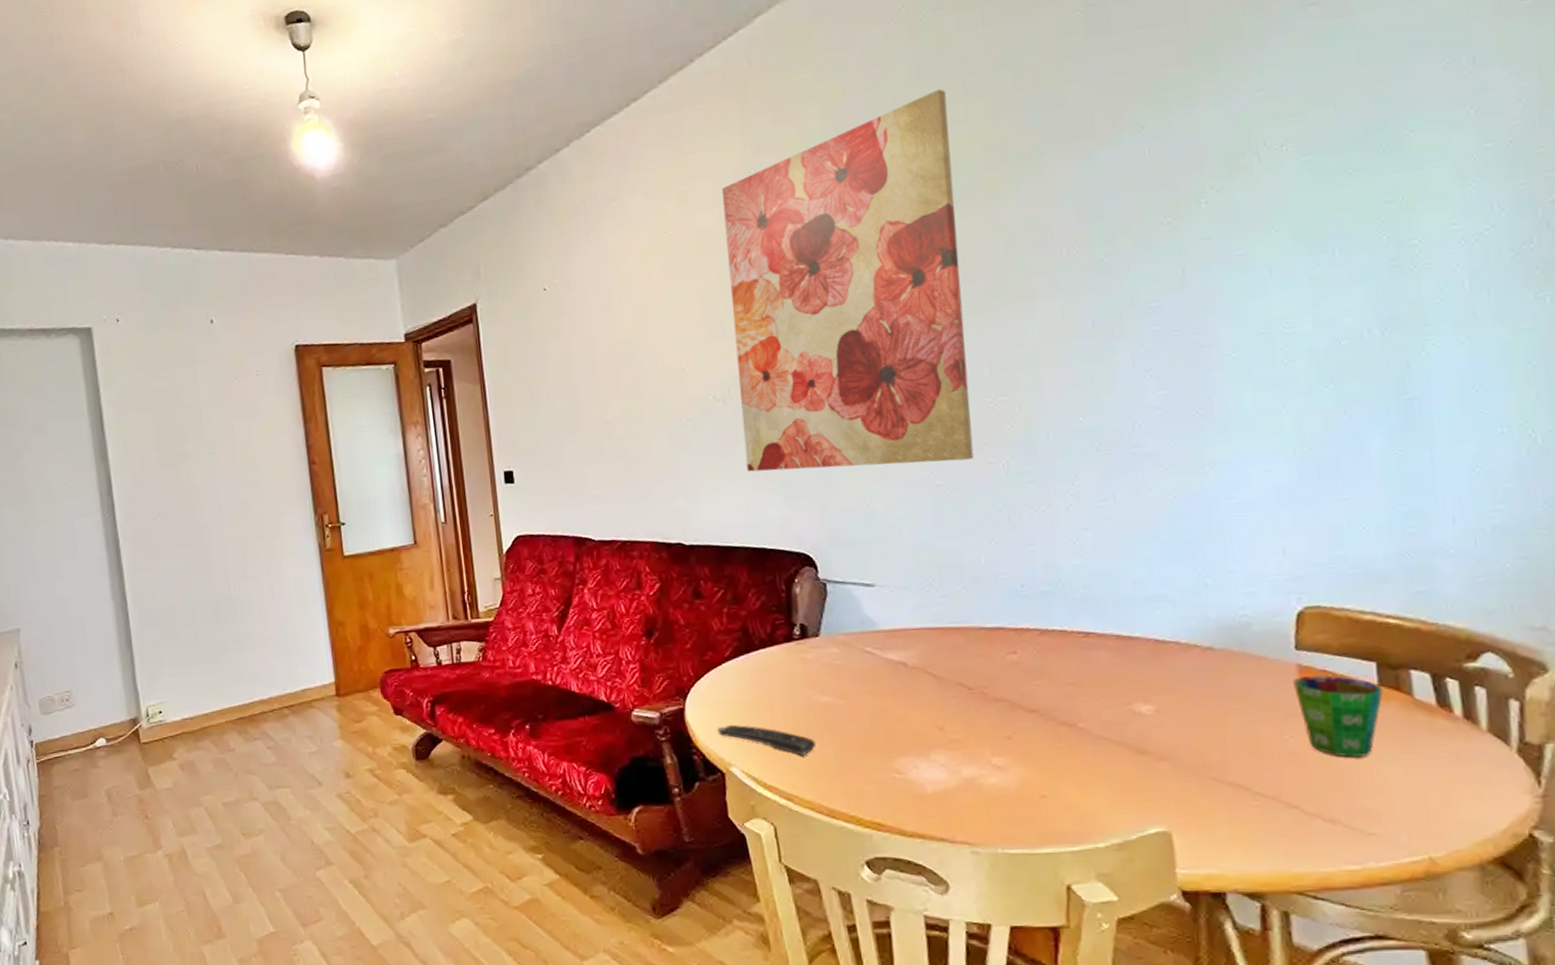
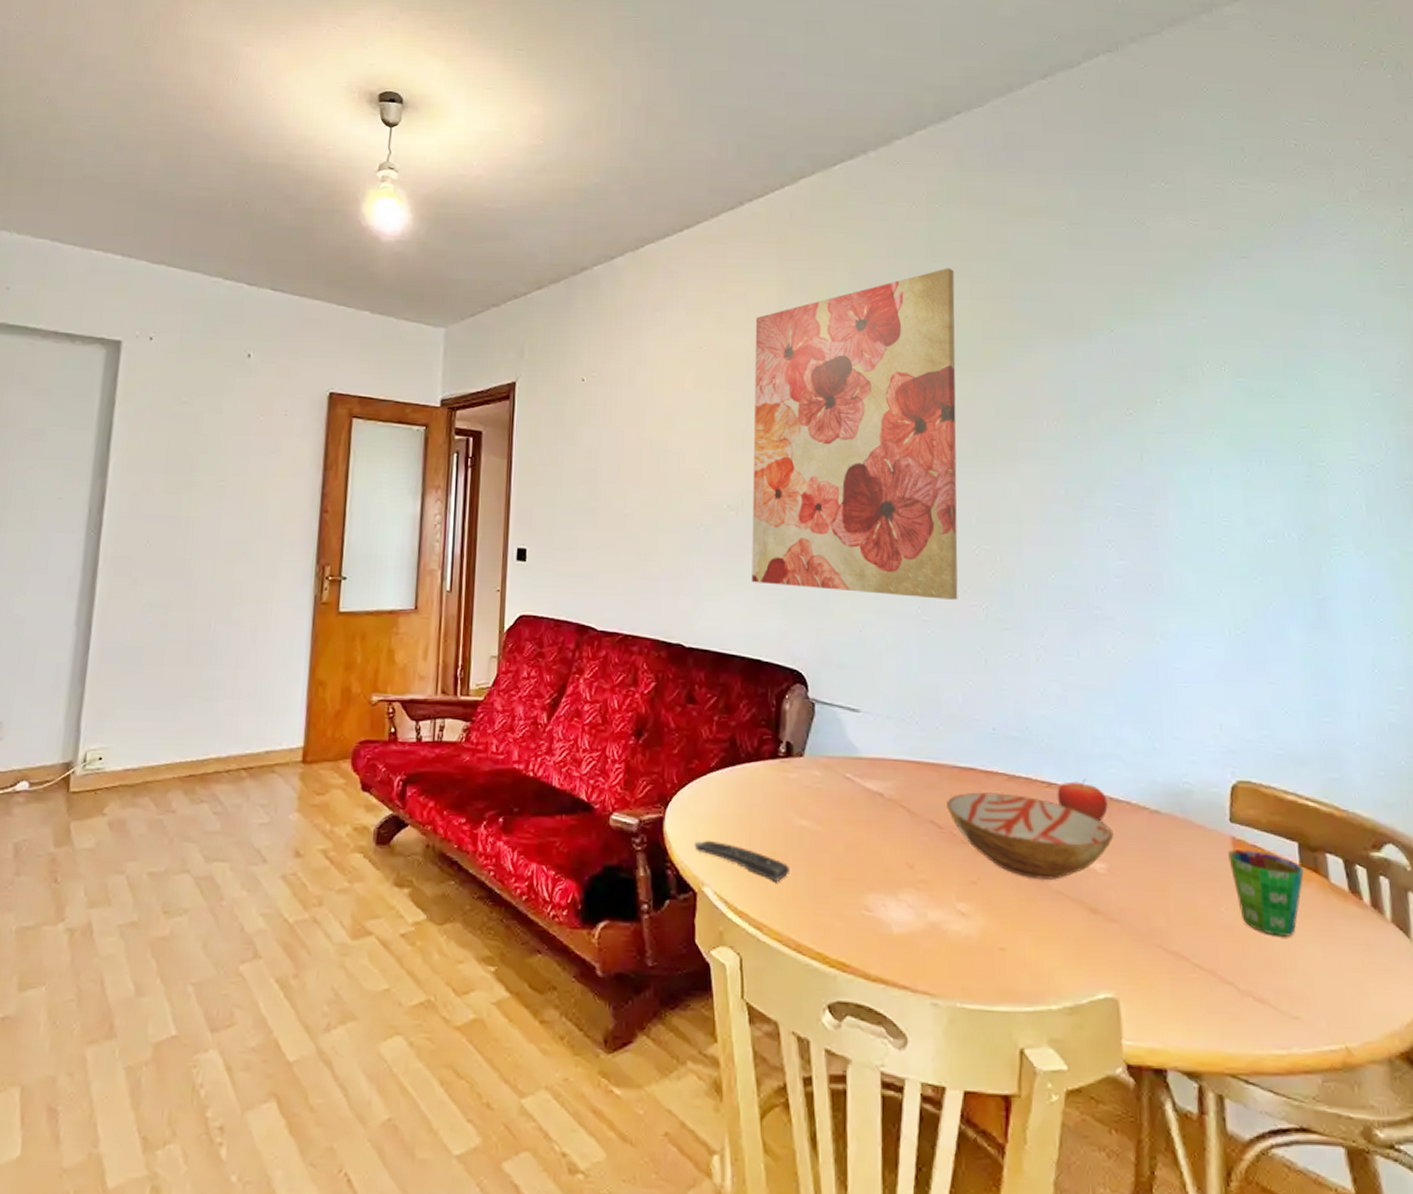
bowl: none [973,648,1162,727] -> present [945,792,1114,880]
fruit: none [1095,624,1154,665] -> present [1057,779,1108,822]

